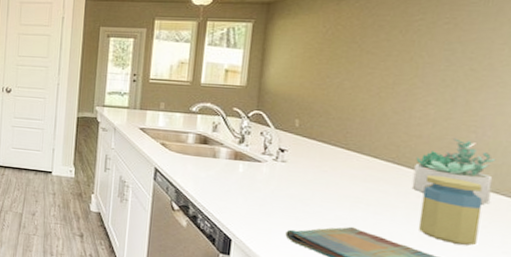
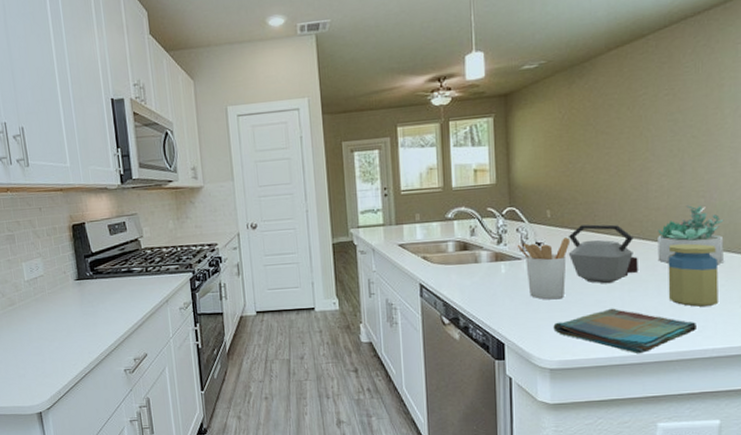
utensil holder: none [258,147,317,208] -> present [517,237,571,300]
kettle: none [312,139,389,202] -> present [568,224,638,284]

